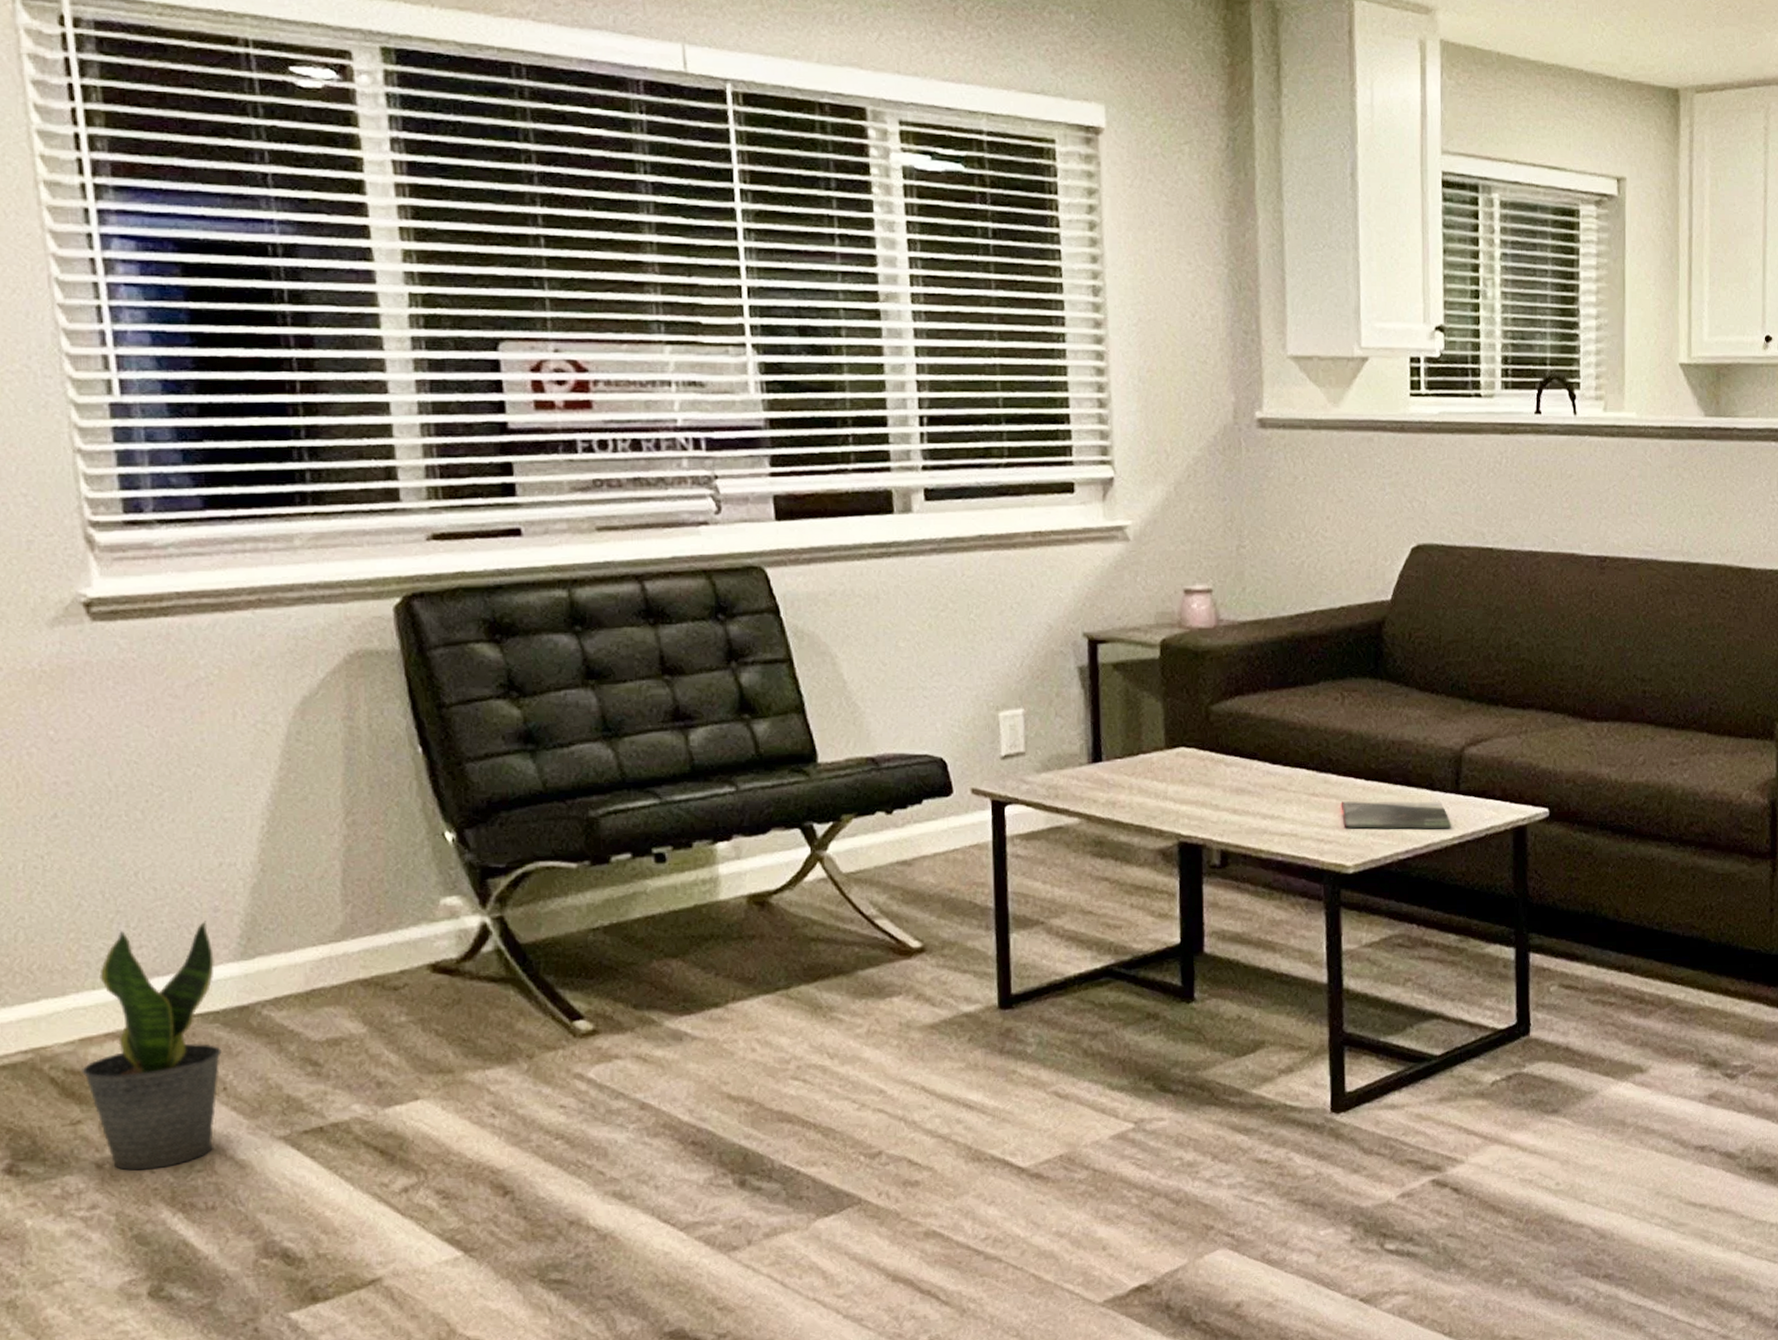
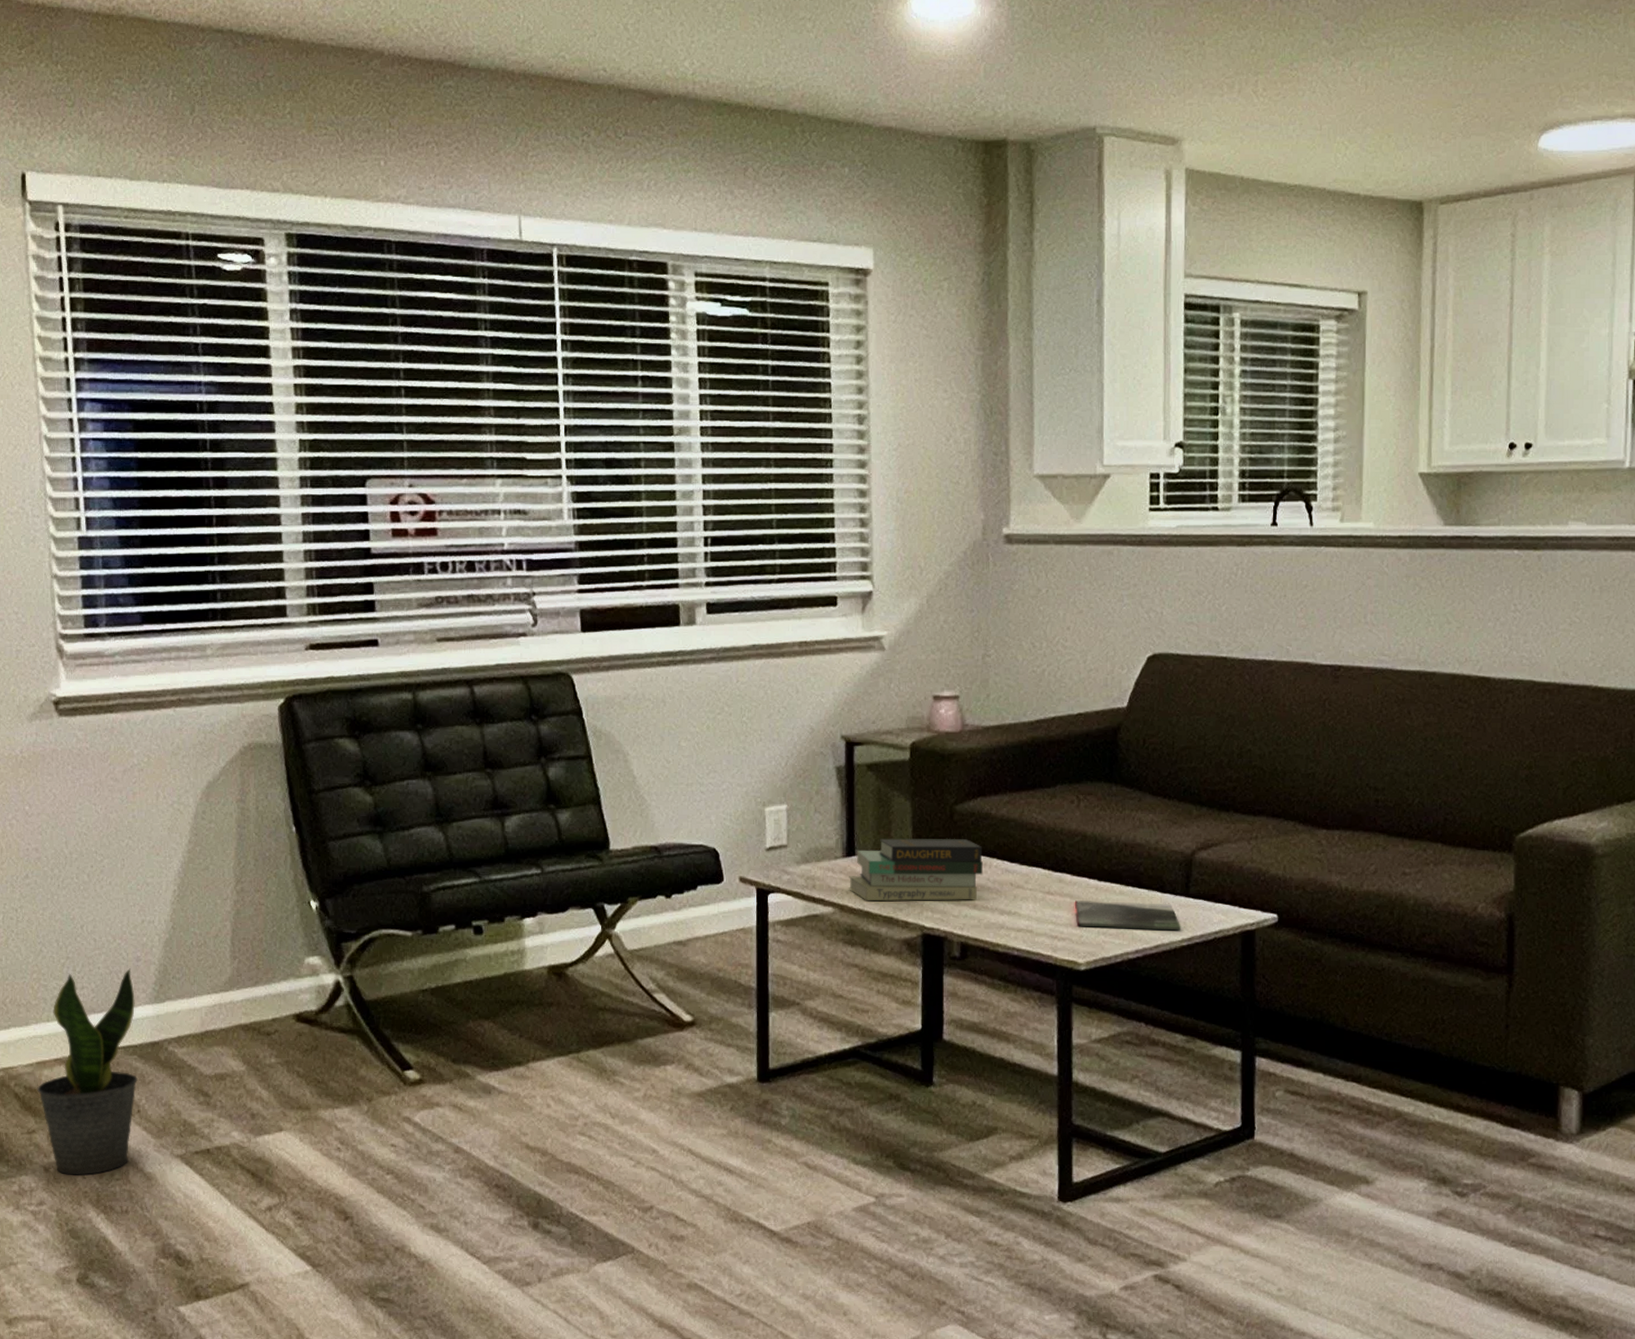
books: none [1095,741,1243,810] -> present [848,838,983,902]

